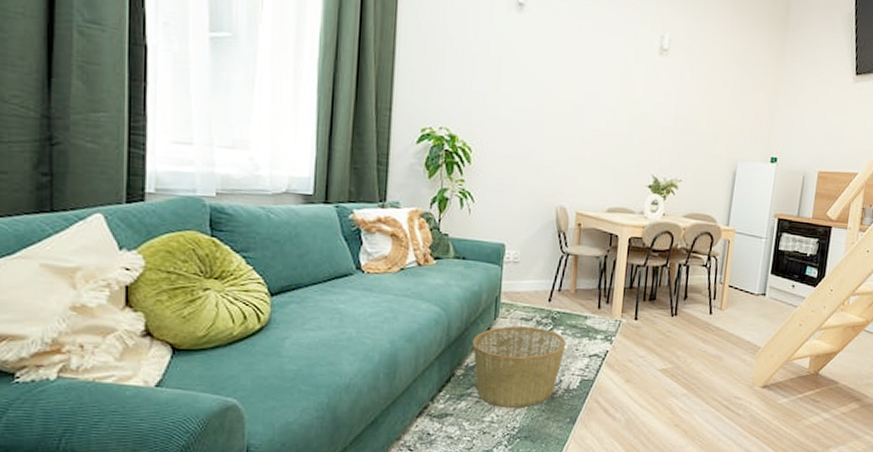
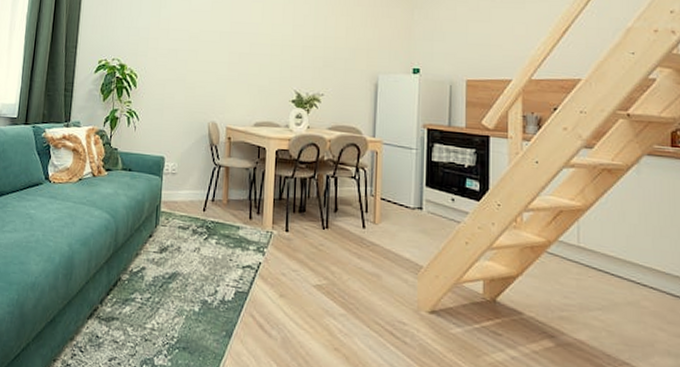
basket: present [472,326,567,409] -> none [136,234,221,318]

